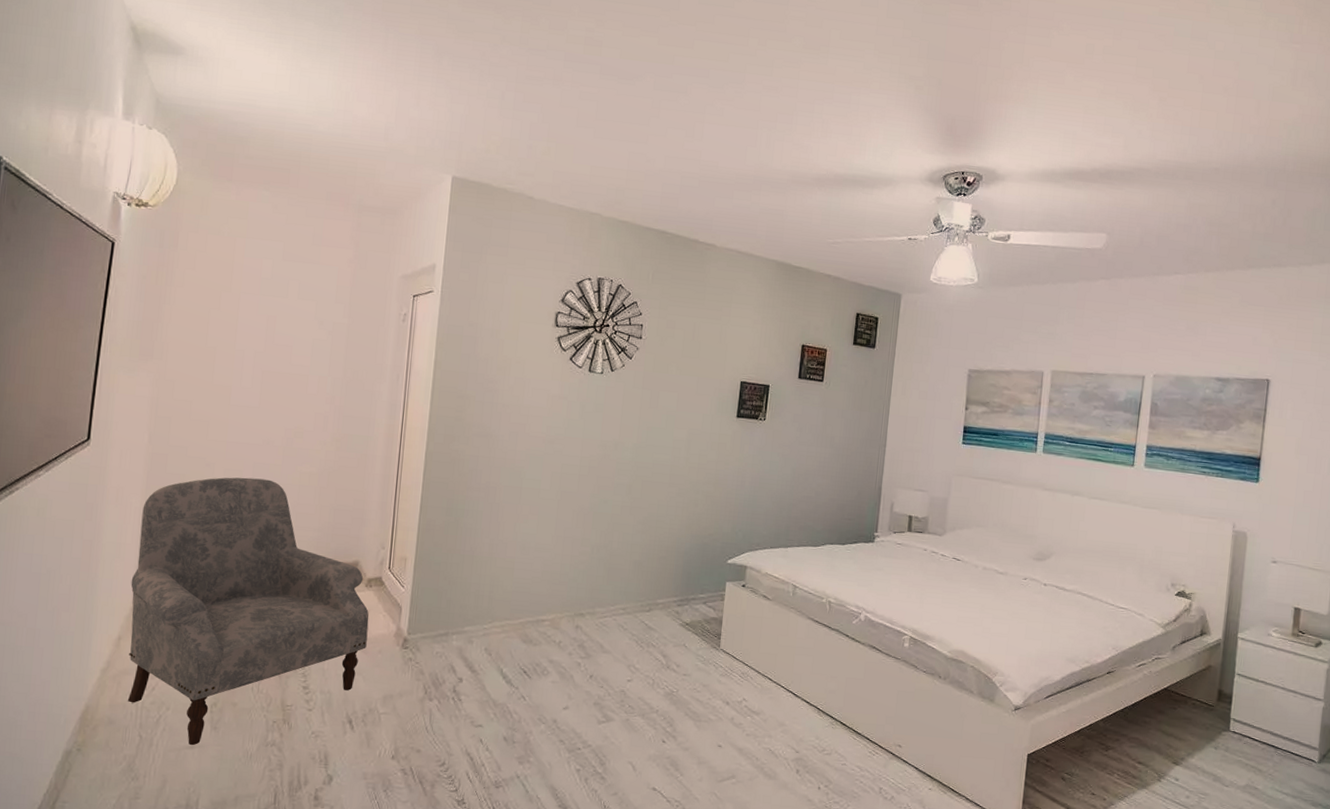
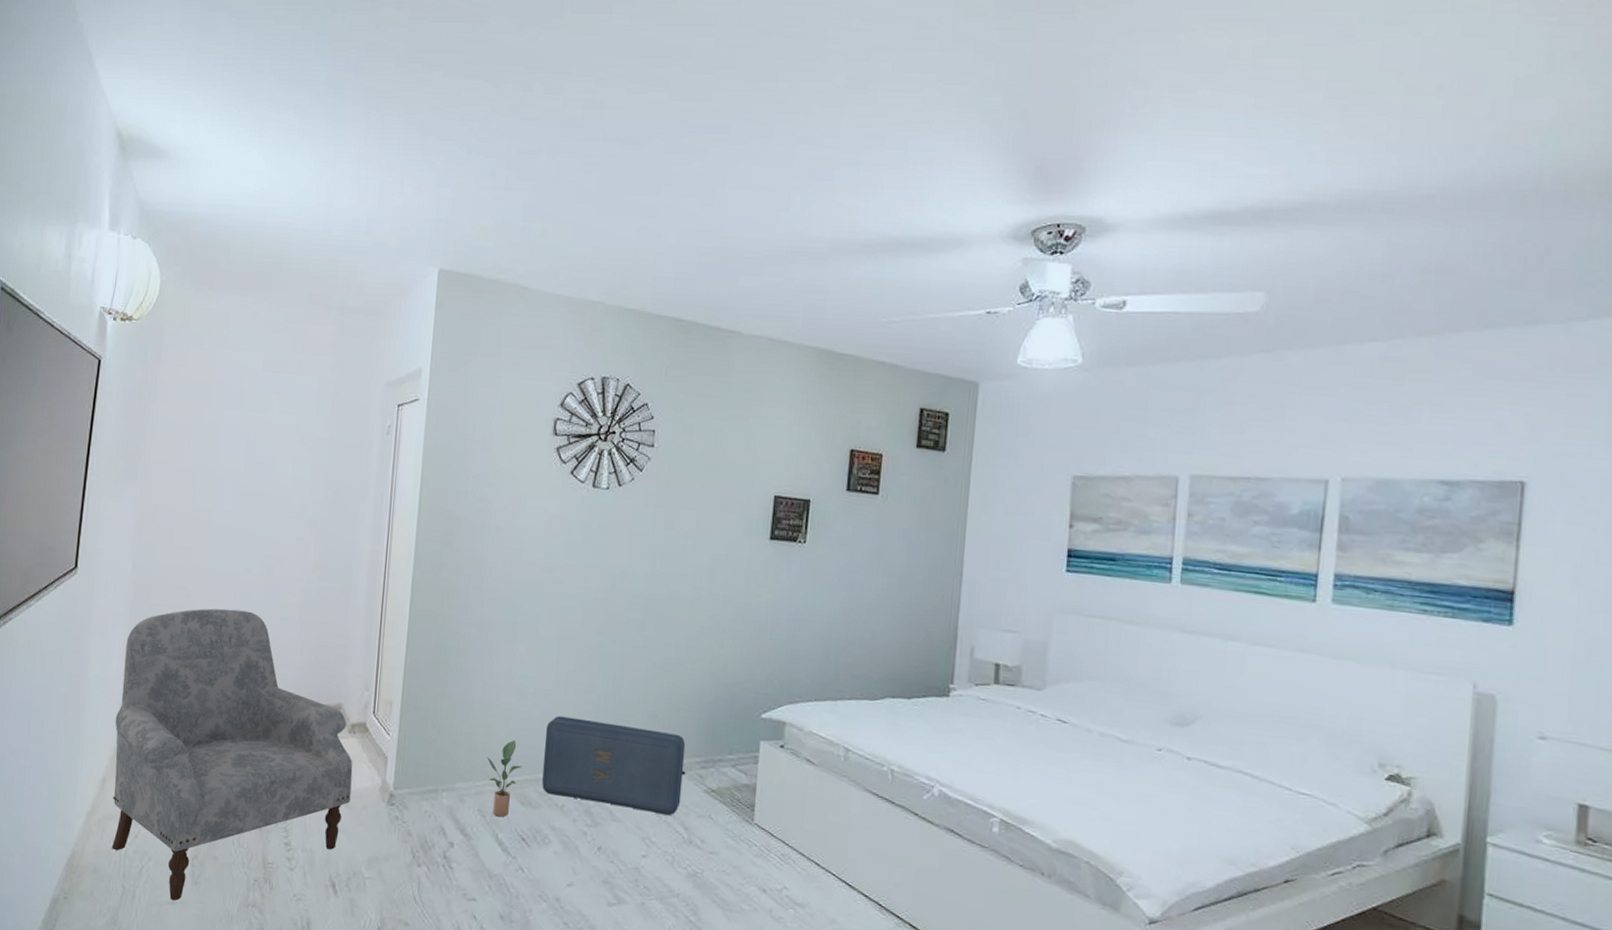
potted plant: none [493,587,525,654] -> present [487,739,523,817]
suitcase: none [542,566,665,646] -> present [542,715,686,816]

